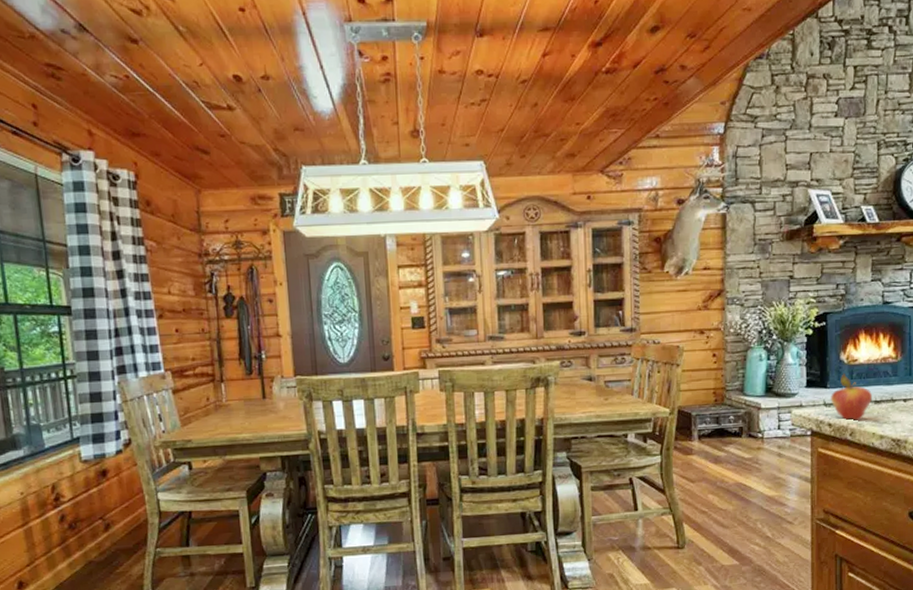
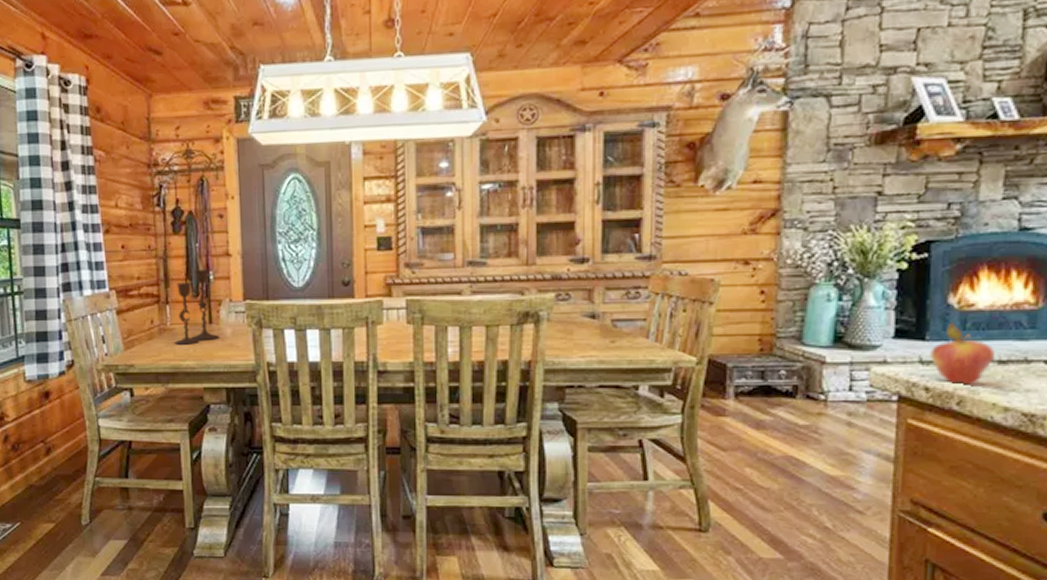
candlestick: none [230,350,273,420] -> present [174,270,220,345]

